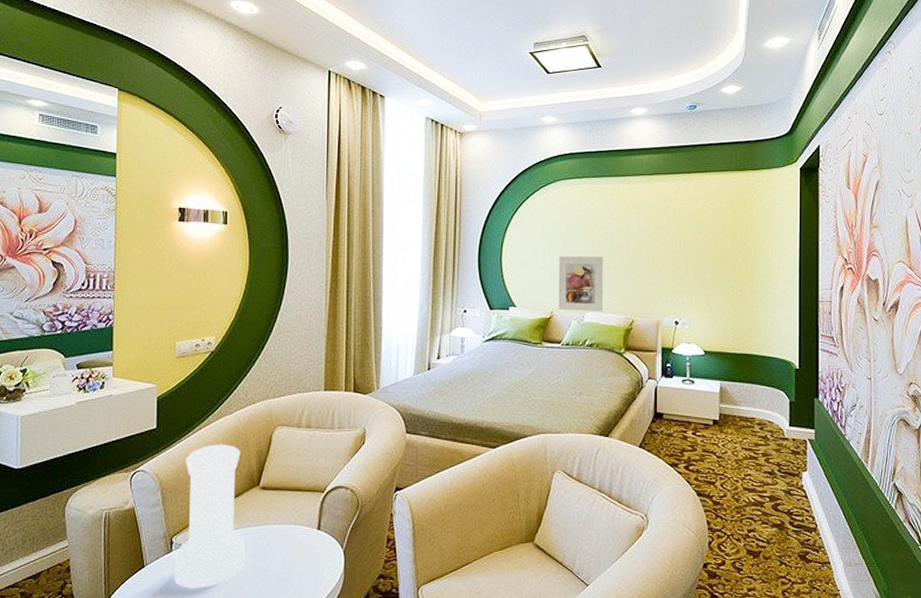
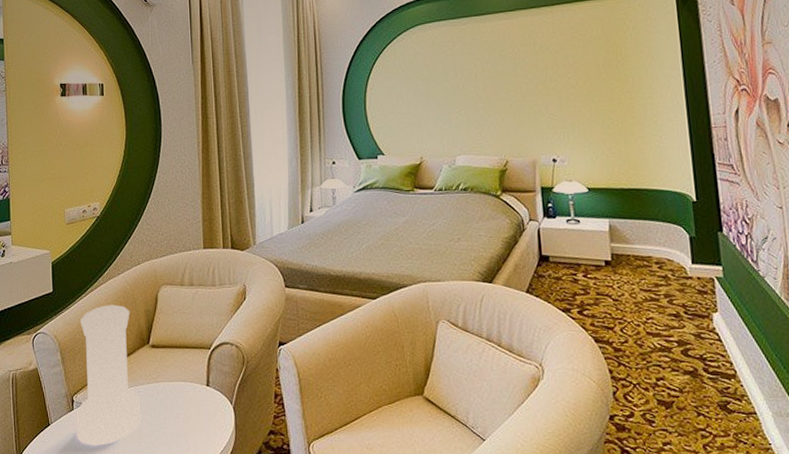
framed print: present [558,256,603,312] -> none [424,97,474,156]

